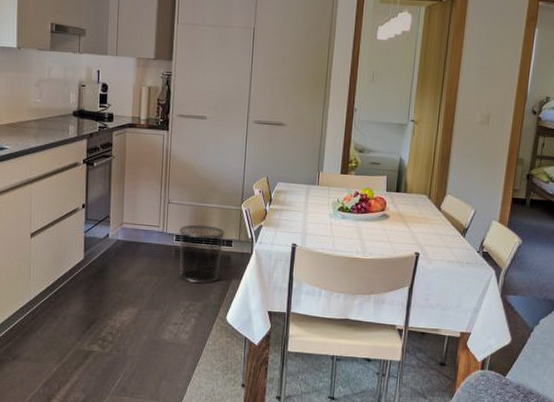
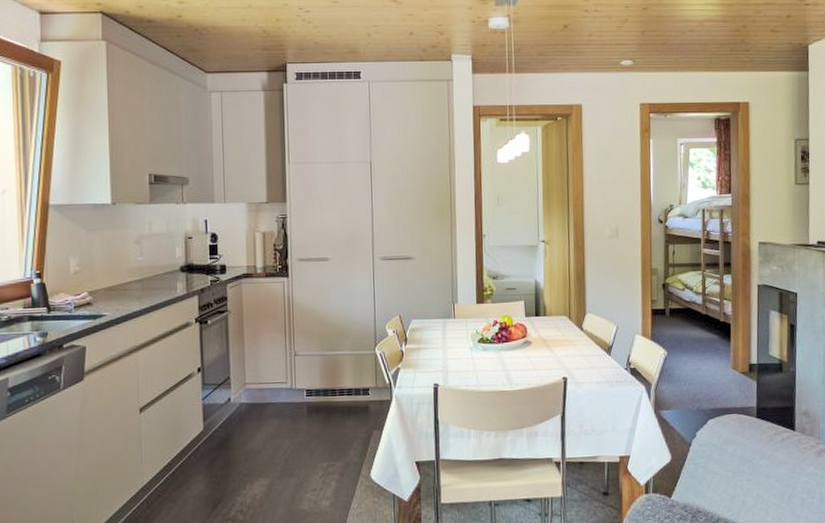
waste bin: present [179,224,225,284] -> none [309,374,360,441]

